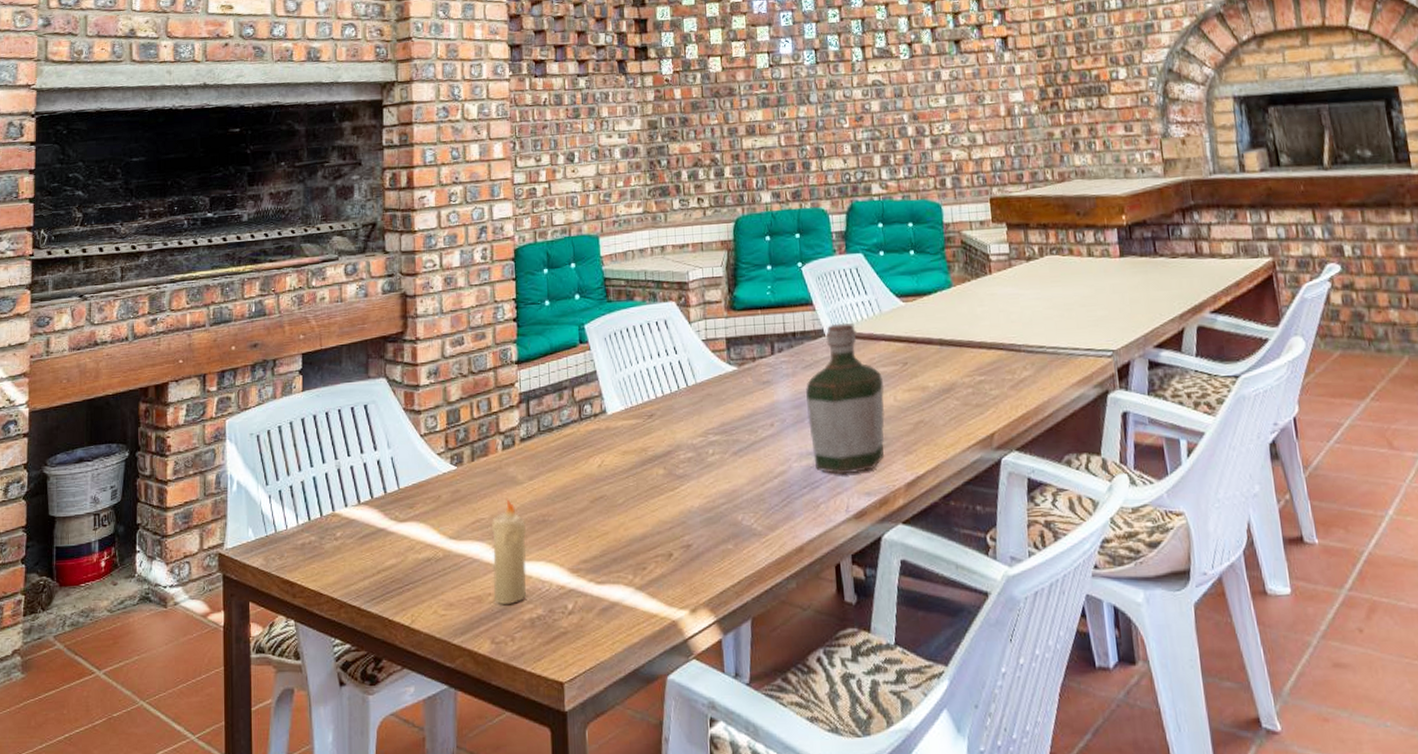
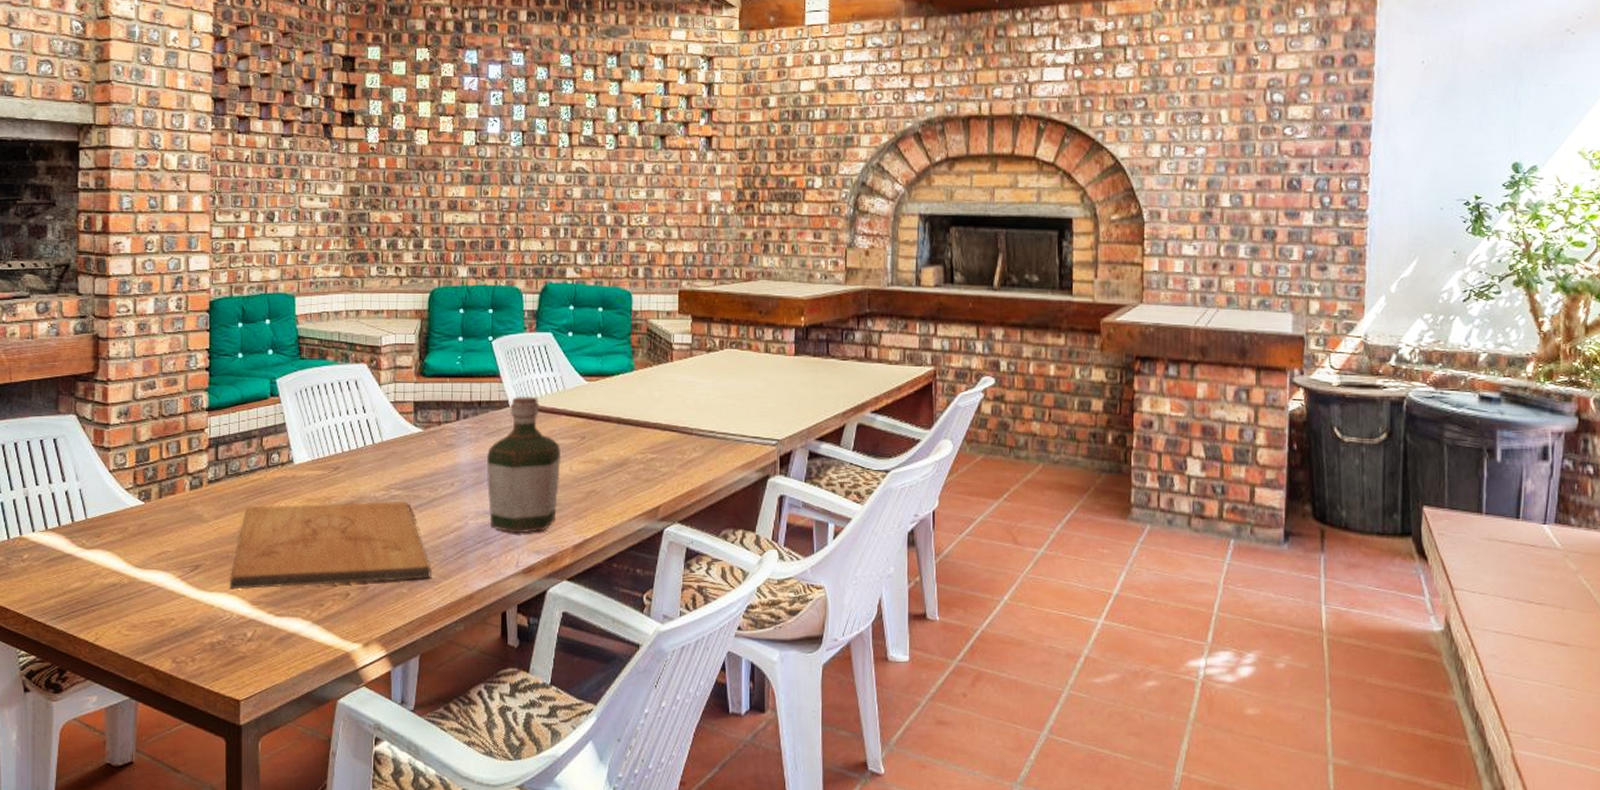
candle: present [491,498,527,604] -> none [176,534,211,629]
cutting board: none [546,446,757,557] -> present [229,500,431,590]

